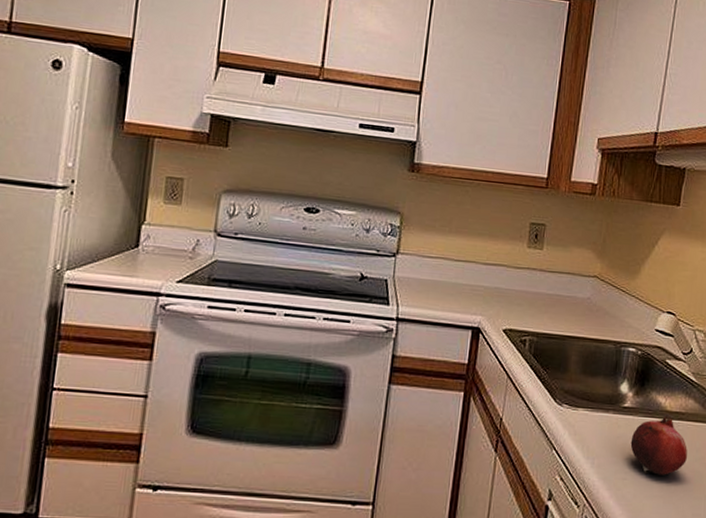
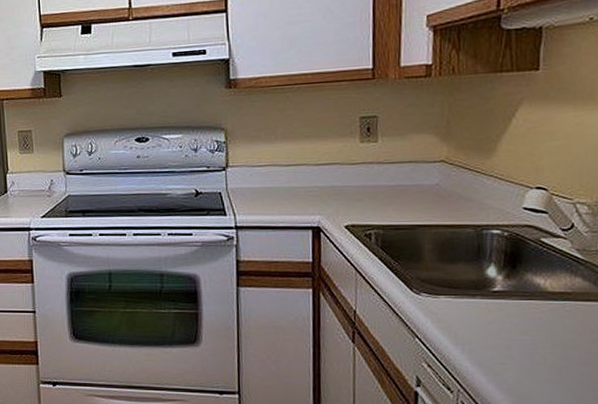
fruit: present [630,414,688,475] -> none [506,295,580,359]

